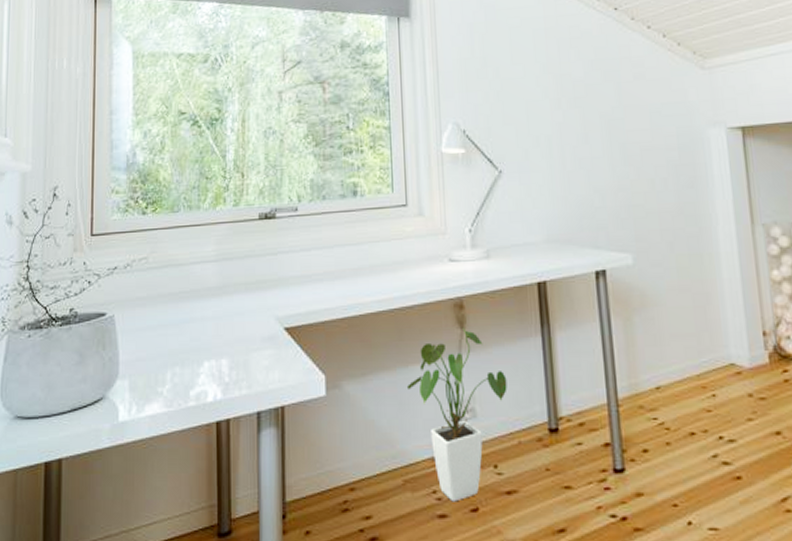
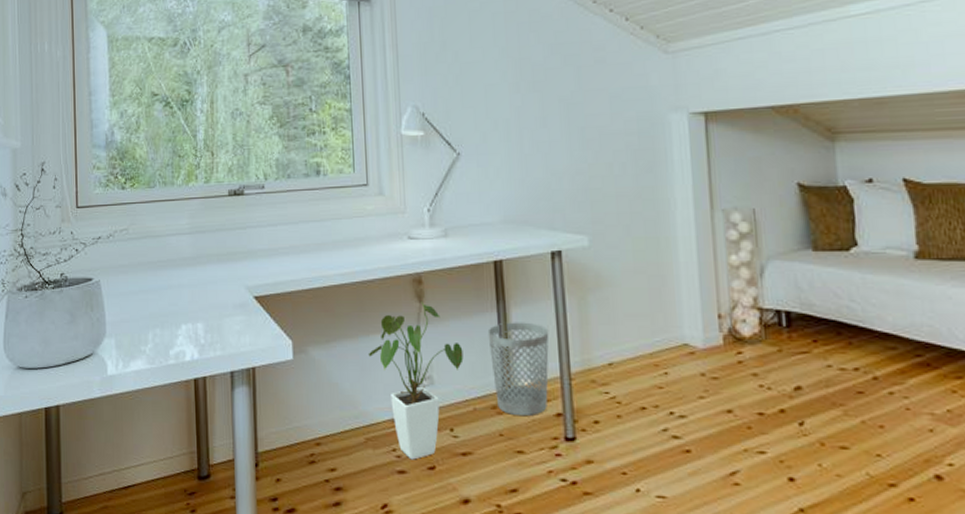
wastebasket: none [532,346,596,448] -> present [487,322,549,417]

